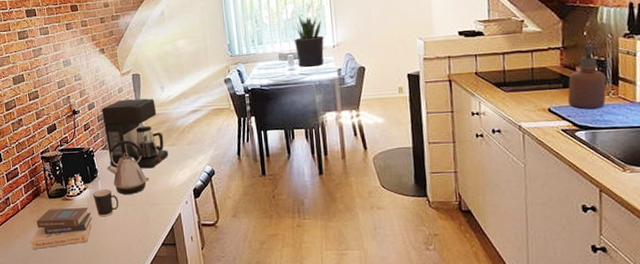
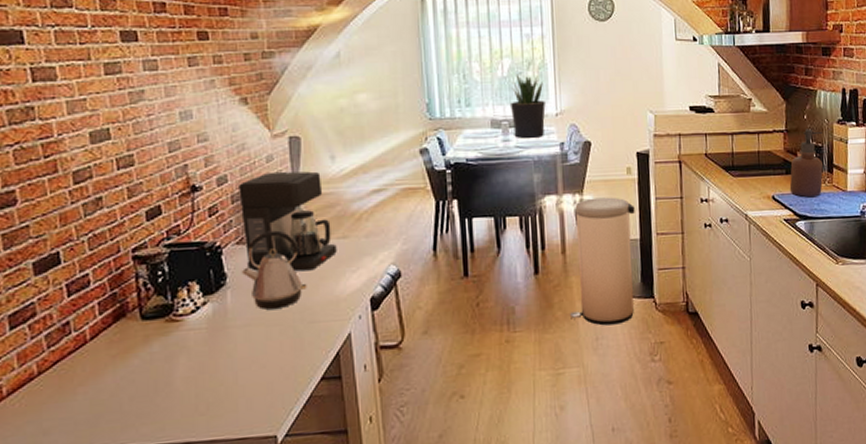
books: present [31,207,92,249] -> none [105,331,214,402]
mug: present [93,189,119,217] -> none [217,303,258,345]
pedal bin: none [350,112,409,218] -> present [569,197,635,326]

